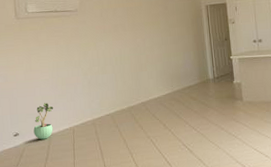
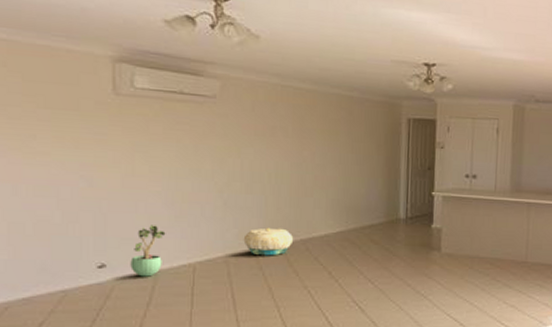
basket: none [103,95,137,117] -> present [243,227,294,256]

